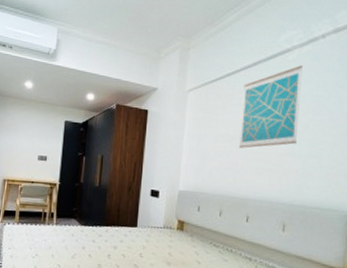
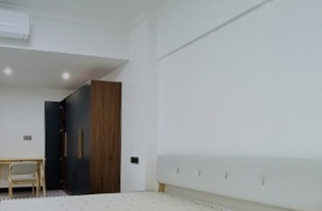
wall art: present [239,65,303,148] -> none [213,19,274,109]

